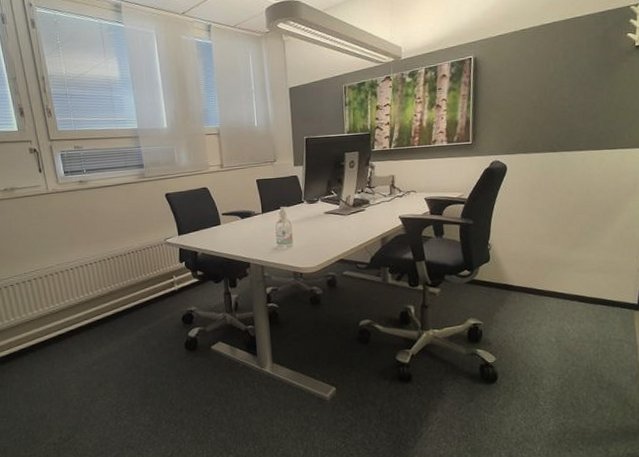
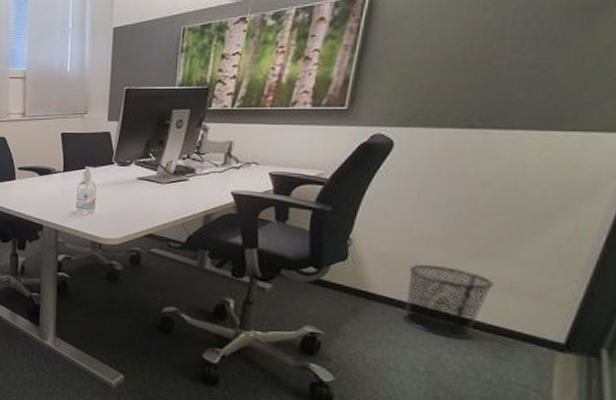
waste bin: none [532,256,588,312] -> present [402,264,494,338]

